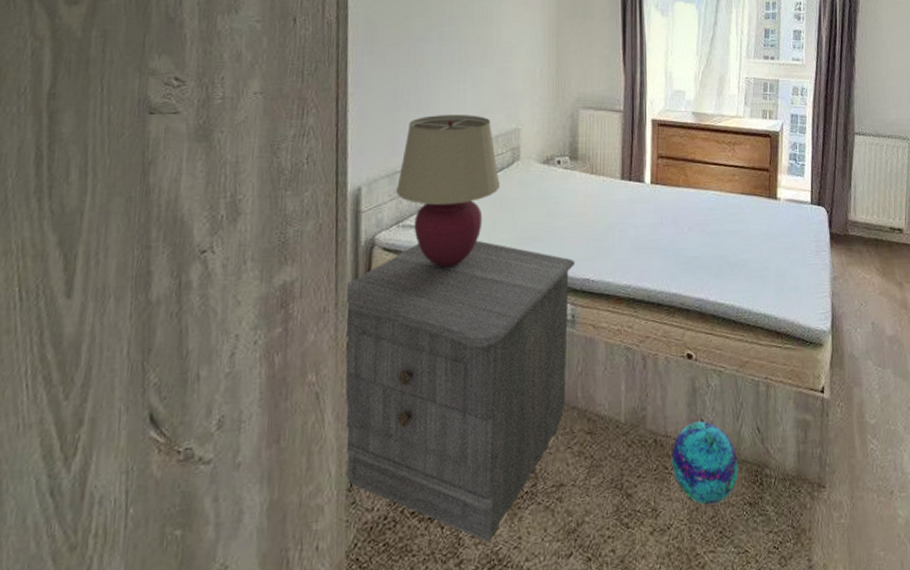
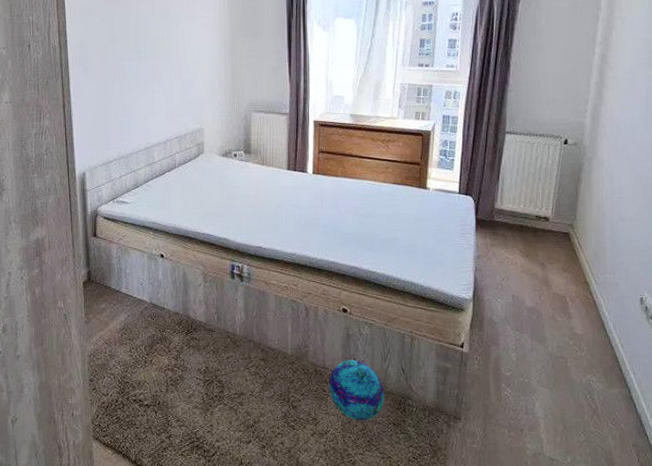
nightstand: present [344,240,576,542] -> none [79,214,250,426]
table lamp: present [395,115,500,268] -> none [110,117,189,233]

